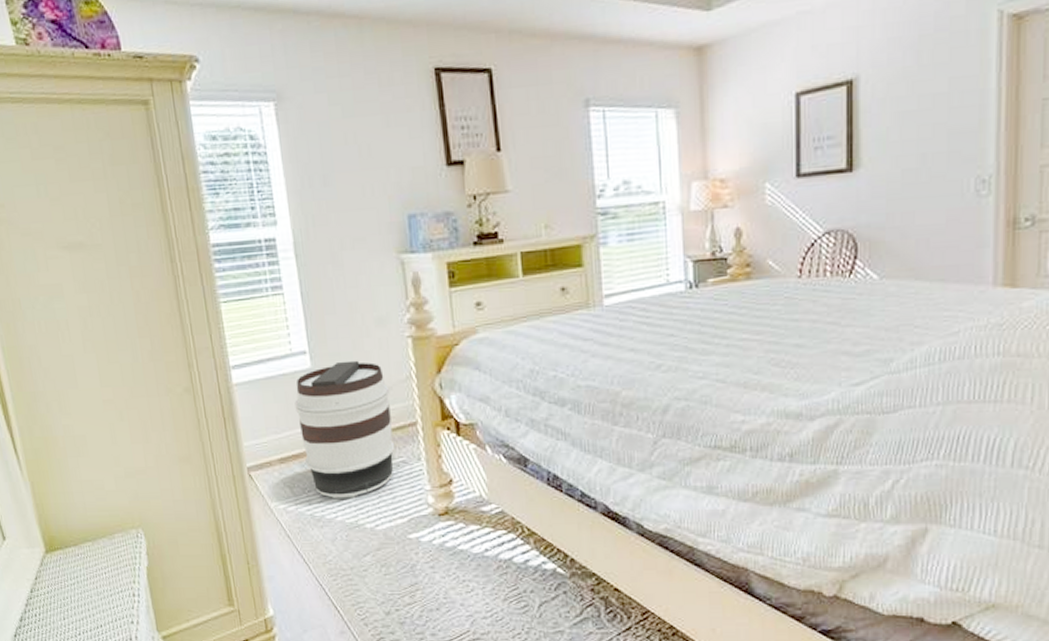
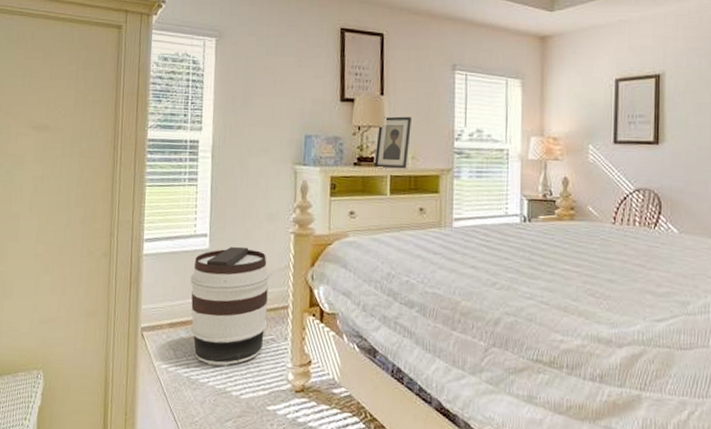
picture frame: none [498,175,541,245] -> present [374,116,412,169]

